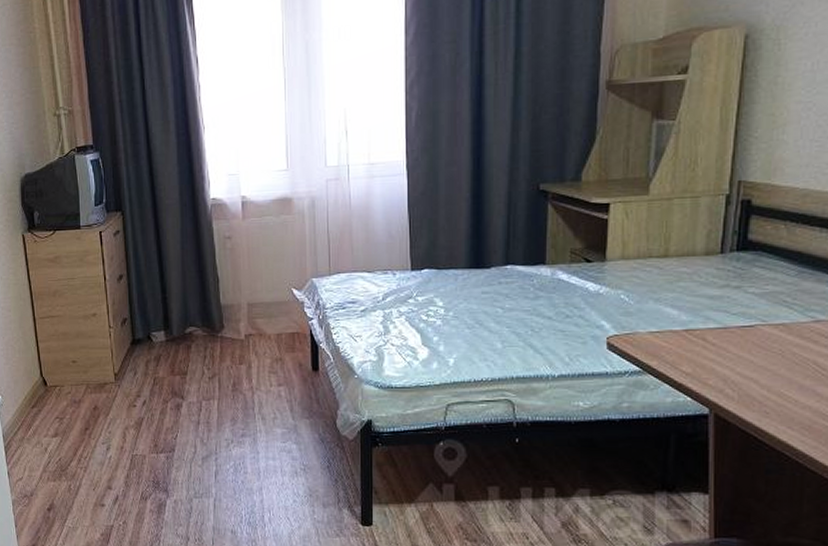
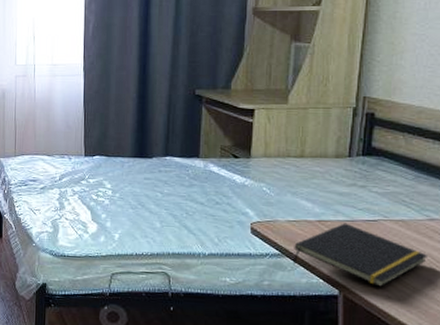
notepad: none [655,331,813,402] -> present [292,223,429,287]

